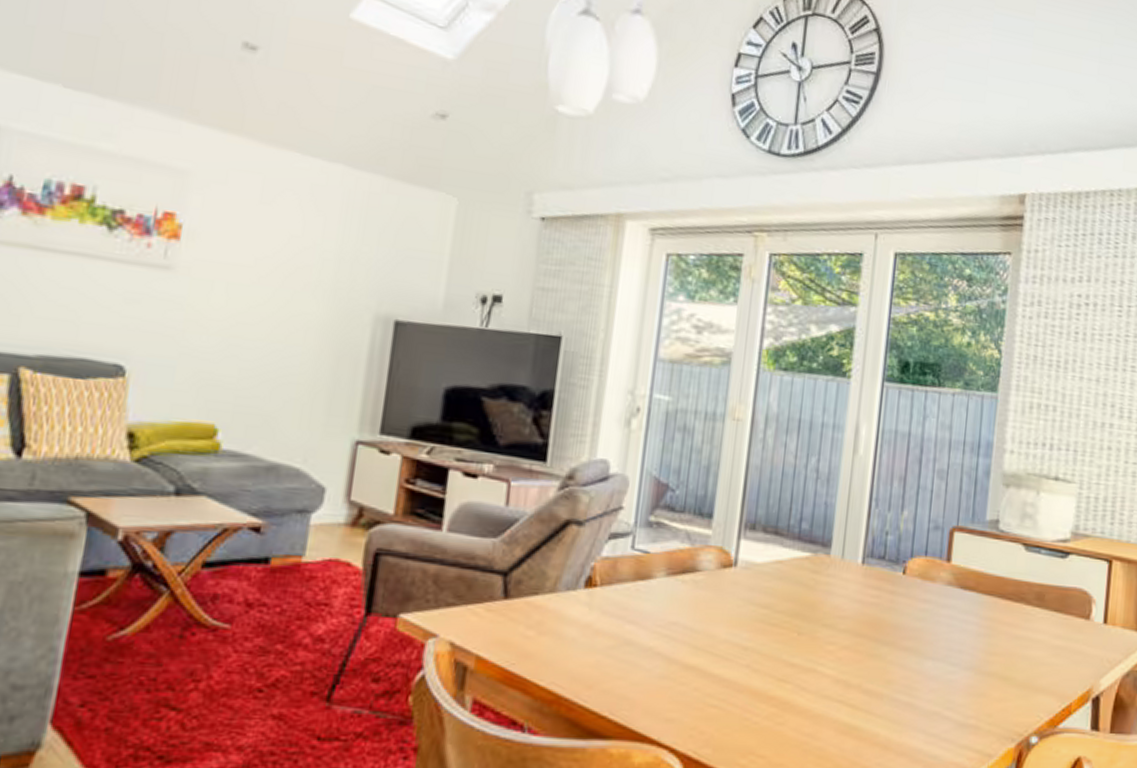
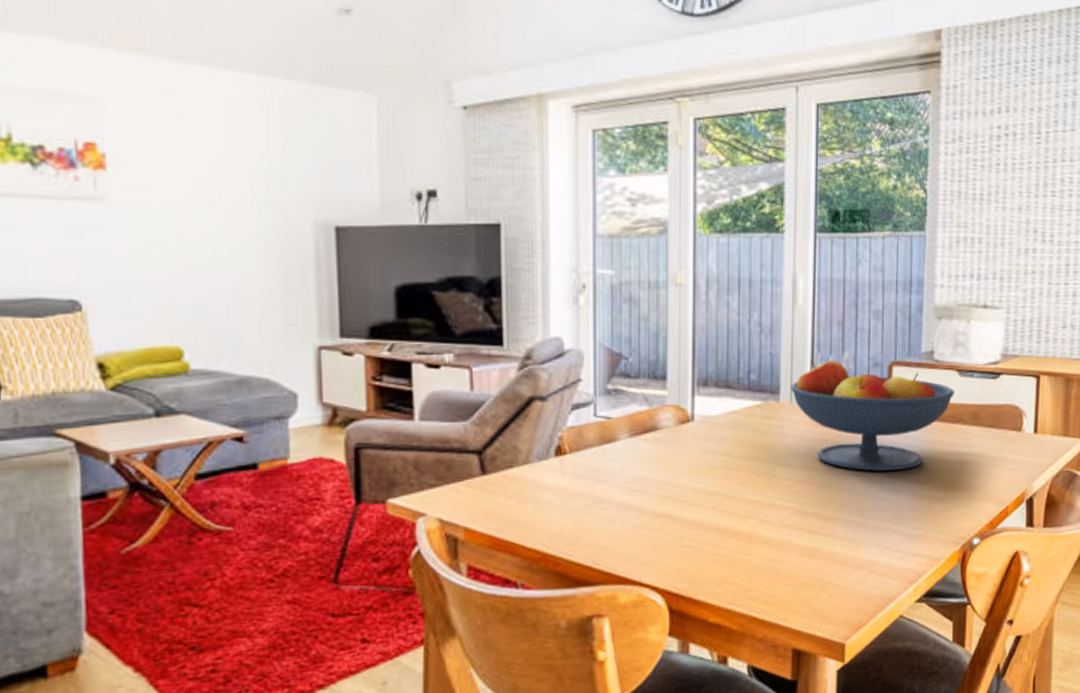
fruit bowl: none [843,515,1019,648] -> present [791,360,954,472]

